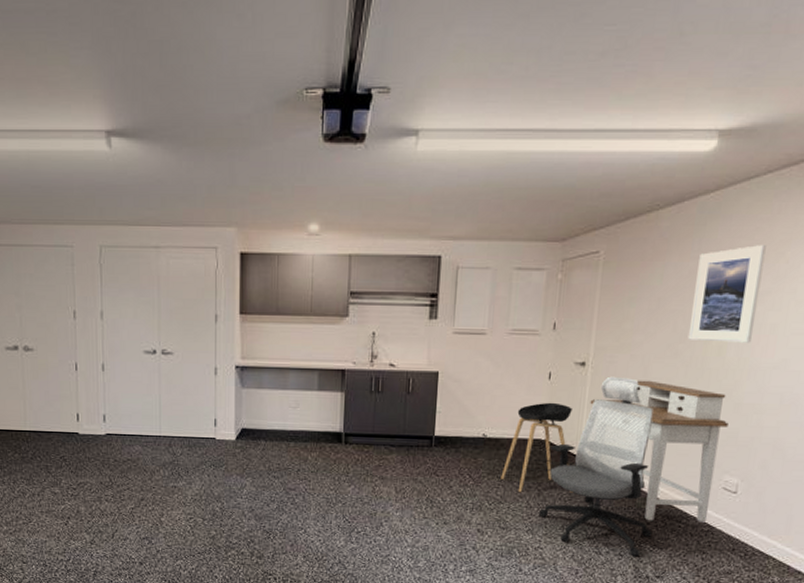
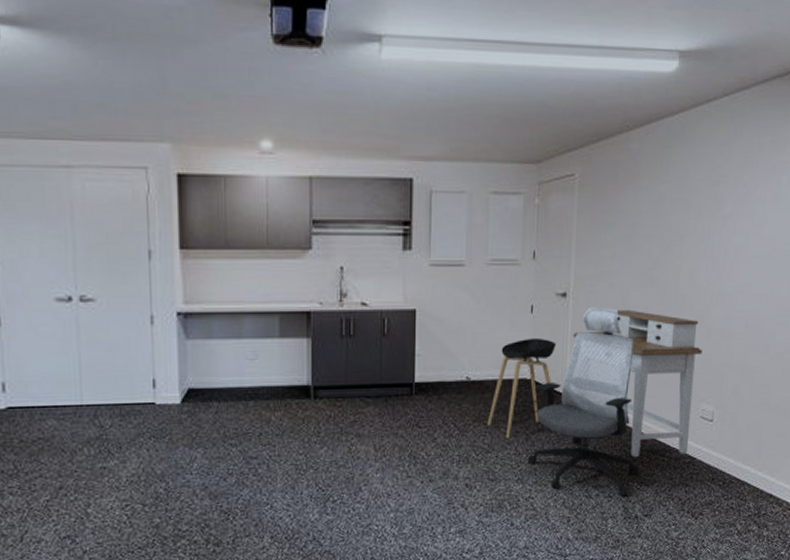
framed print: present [687,245,766,343] -> none [661,168,726,268]

